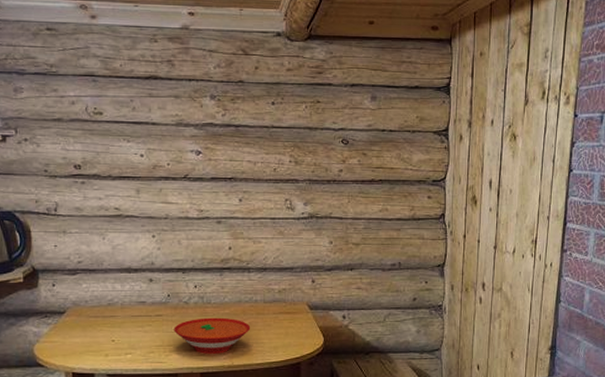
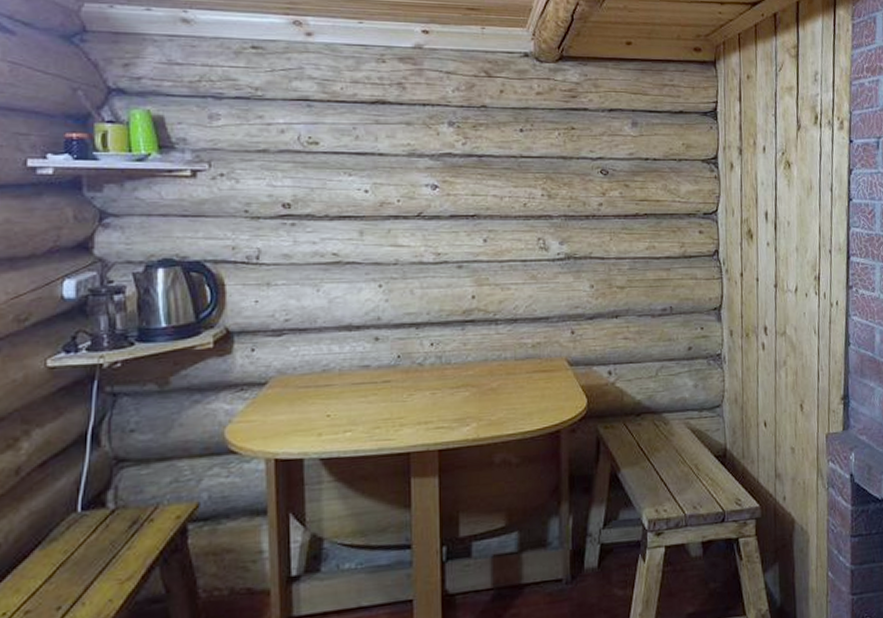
bowl: present [174,317,251,354] -> none [405,380,500,426]

